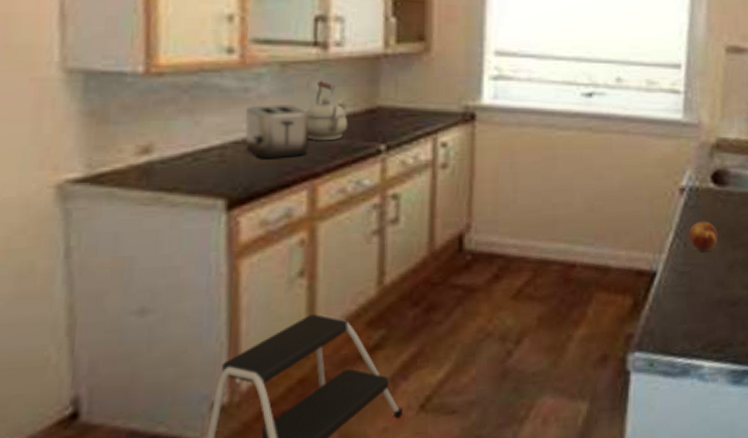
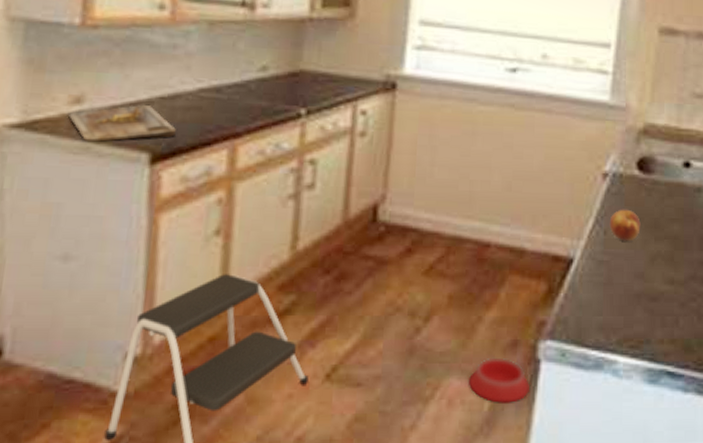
cutting board: none [135,151,252,193] -> present [67,105,176,143]
toaster: present [244,105,309,159] -> none [170,62,233,116]
kettle: present [306,80,349,141] -> none [230,40,271,102]
pet bowl: none [561,372,622,418] -> present [467,357,531,403]

